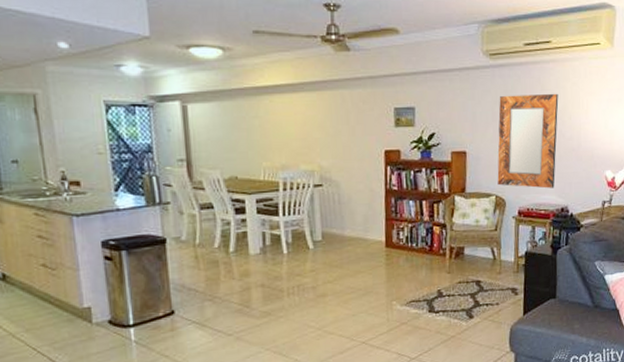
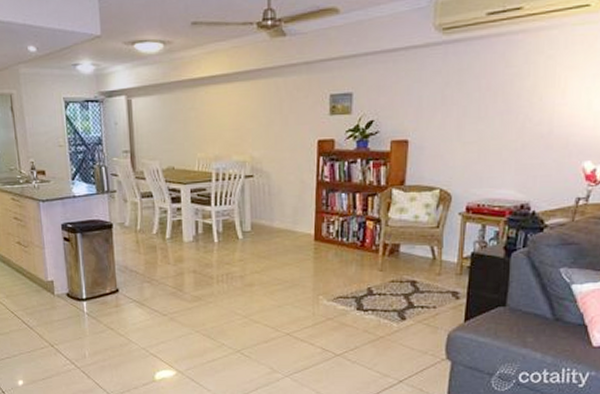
home mirror: present [497,93,559,189] -> none [443,69,527,182]

